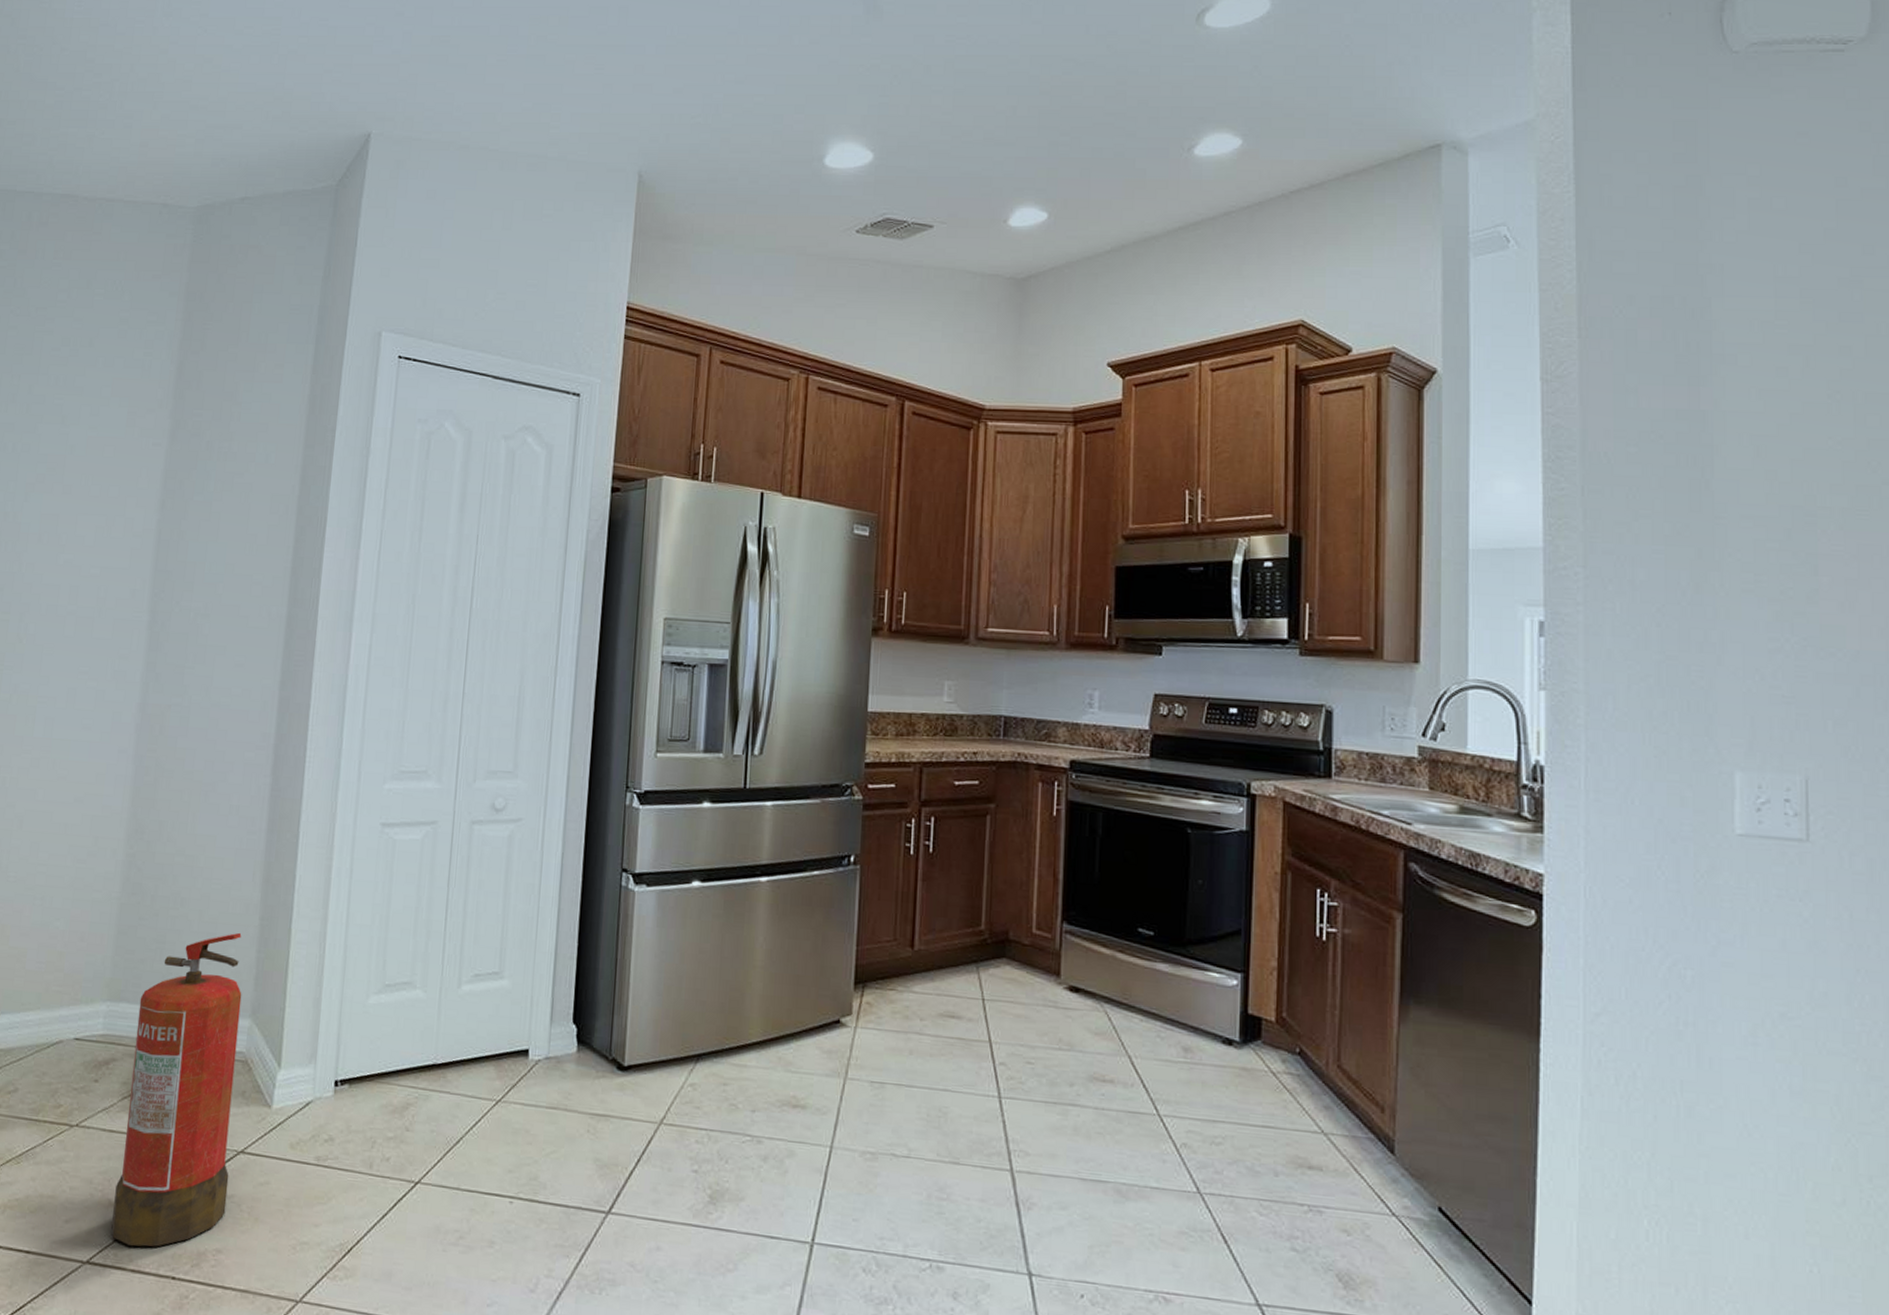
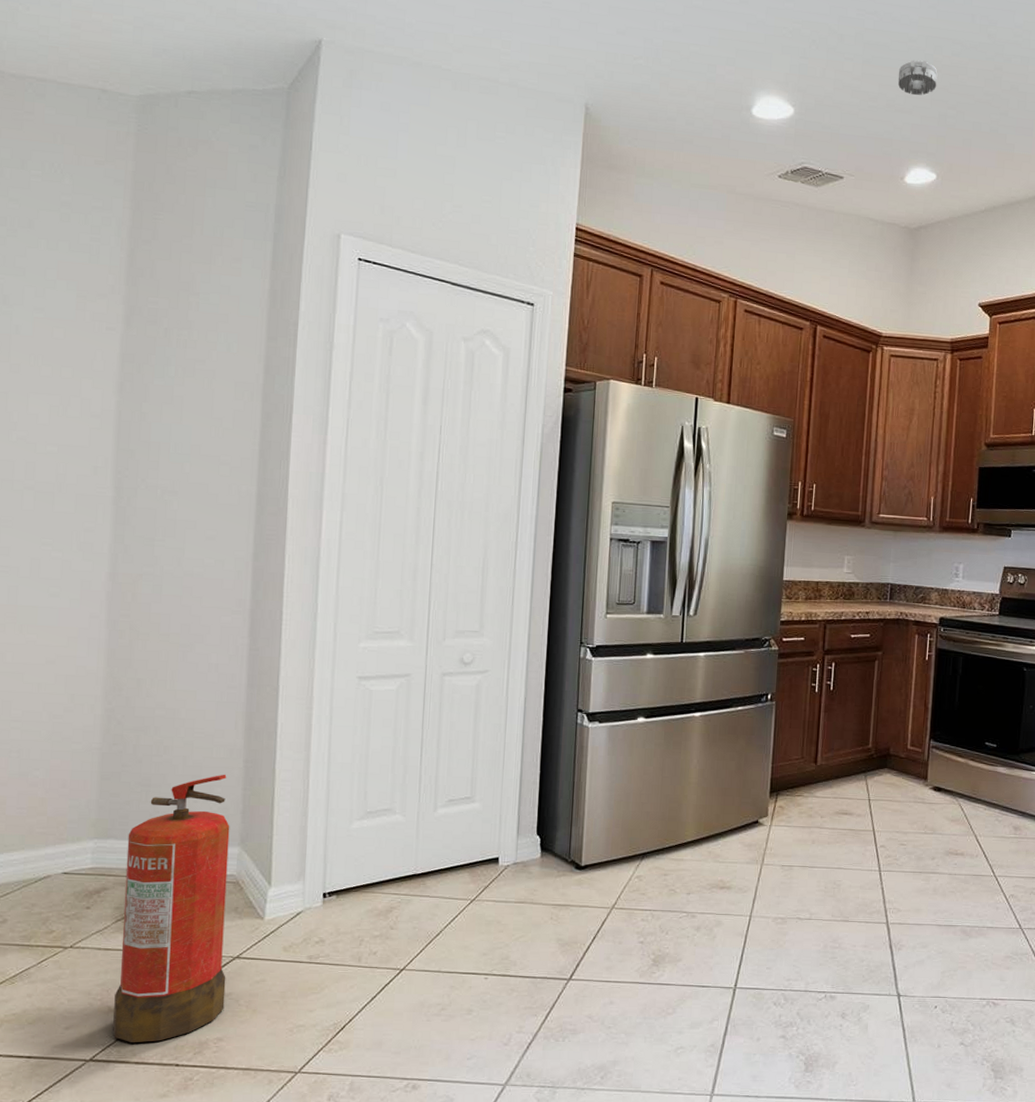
smoke detector: none [996,84,1046,125] -> present [897,59,938,96]

